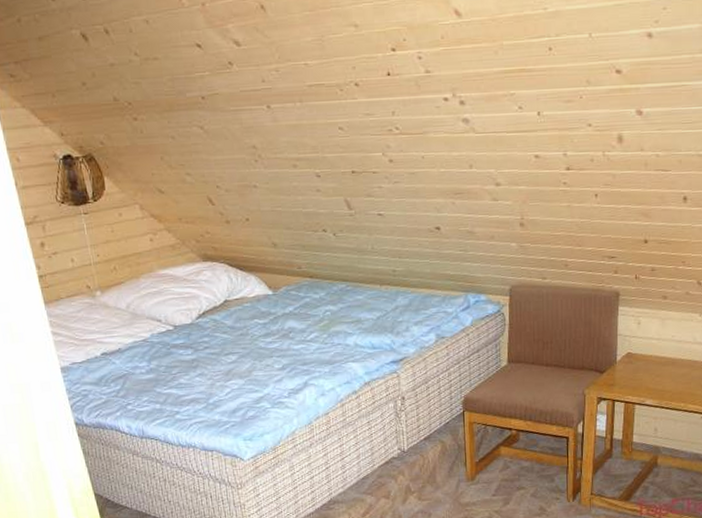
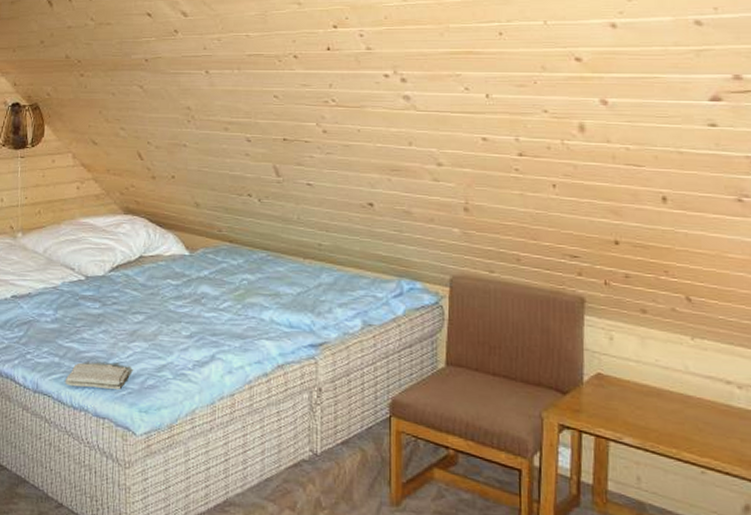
washcloth: none [169,402,230,428] -> present [65,362,129,391]

